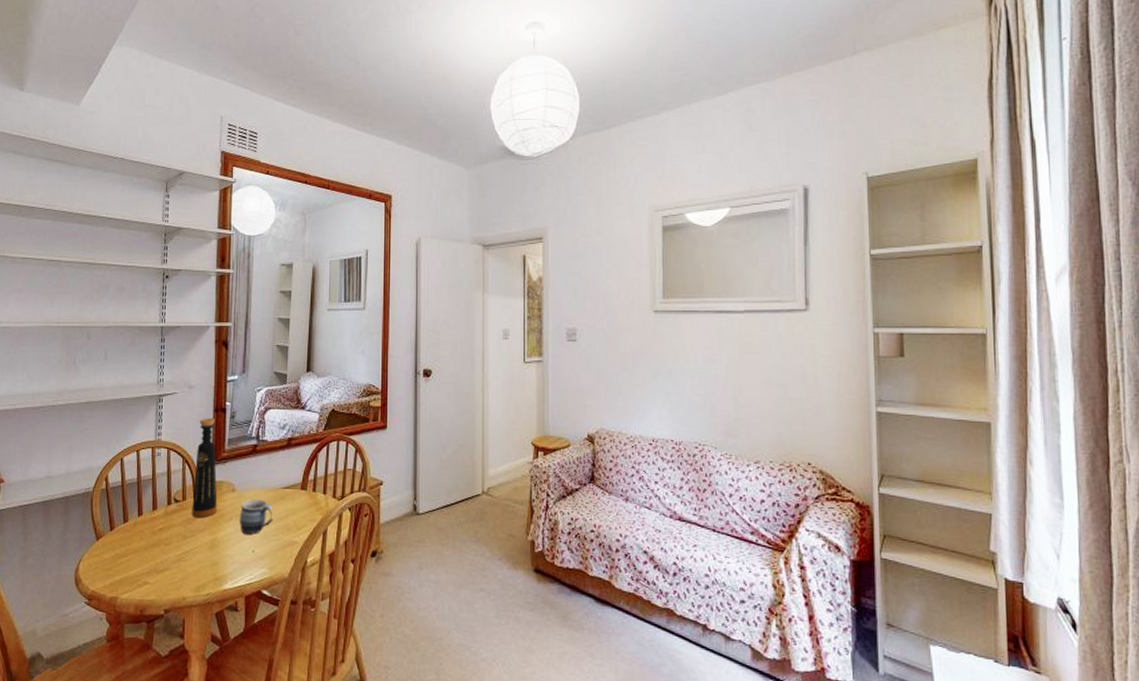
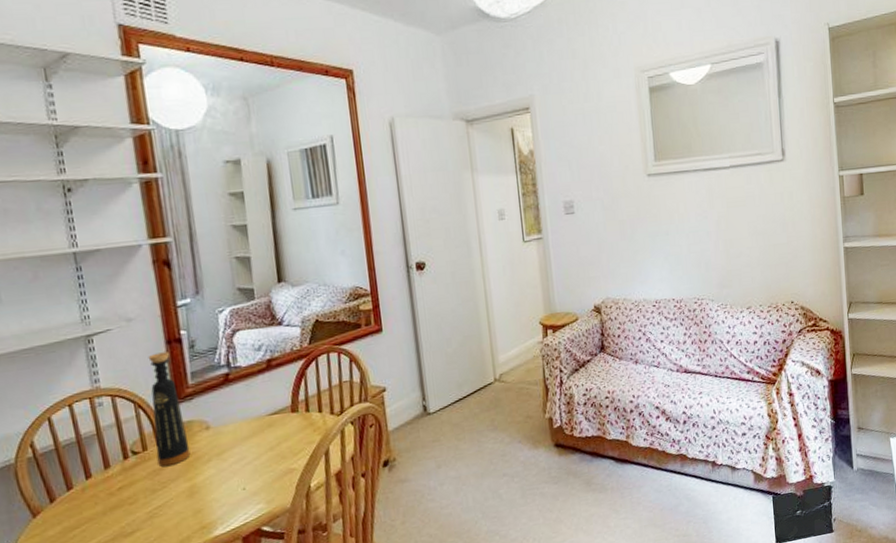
mug: present [239,499,273,535] -> none [219,431,263,474]

